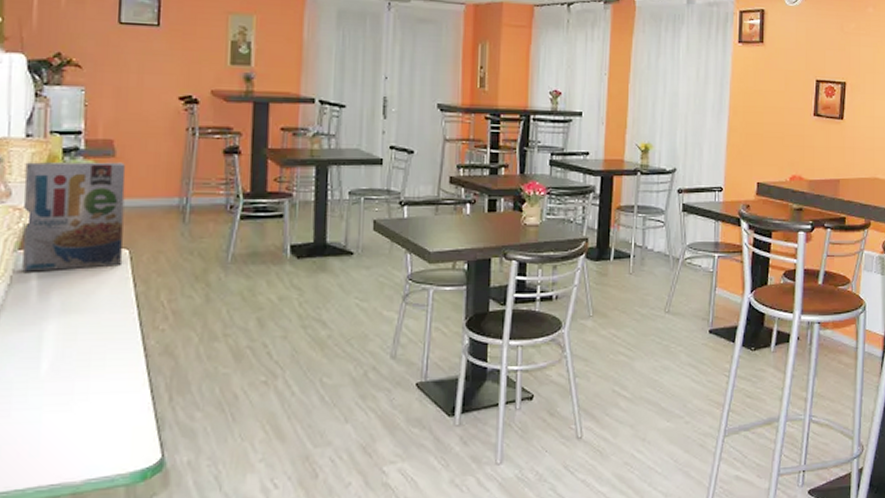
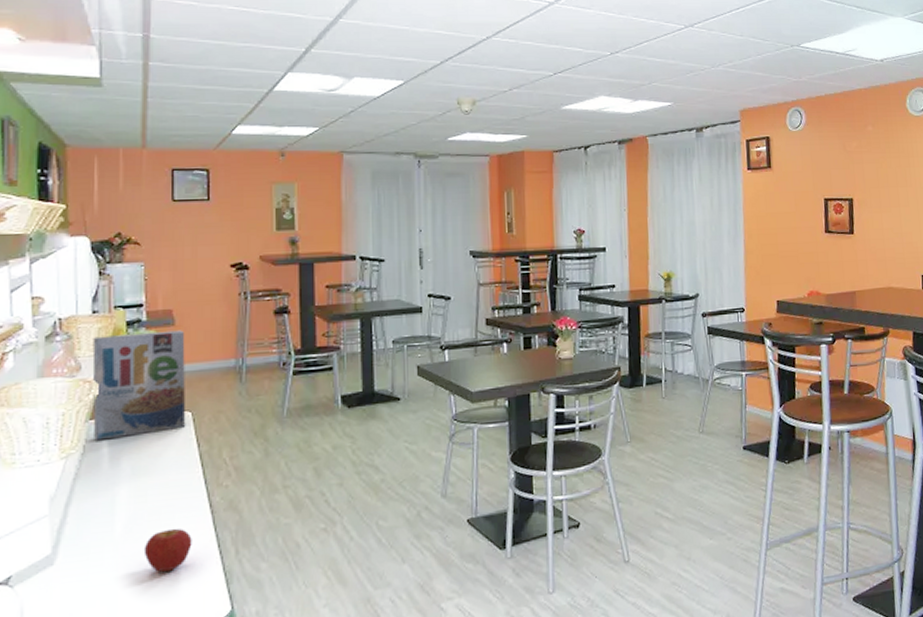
apple: none [70,369,124,413] -> present [143,528,192,572]

